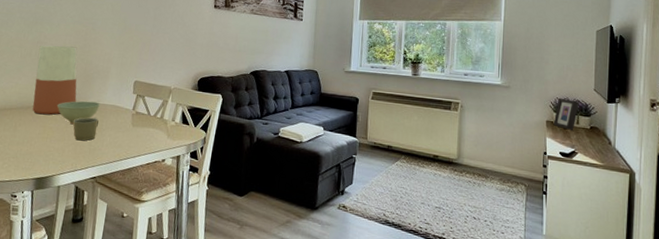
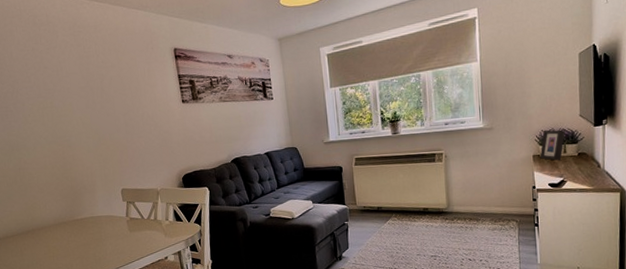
vase: present [32,45,78,115] -> none [22,167,71,237]
bowl: present [56,101,100,125] -> none [54,215,95,241]
mug: present [73,117,99,141] -> none [73,230,98,254]

